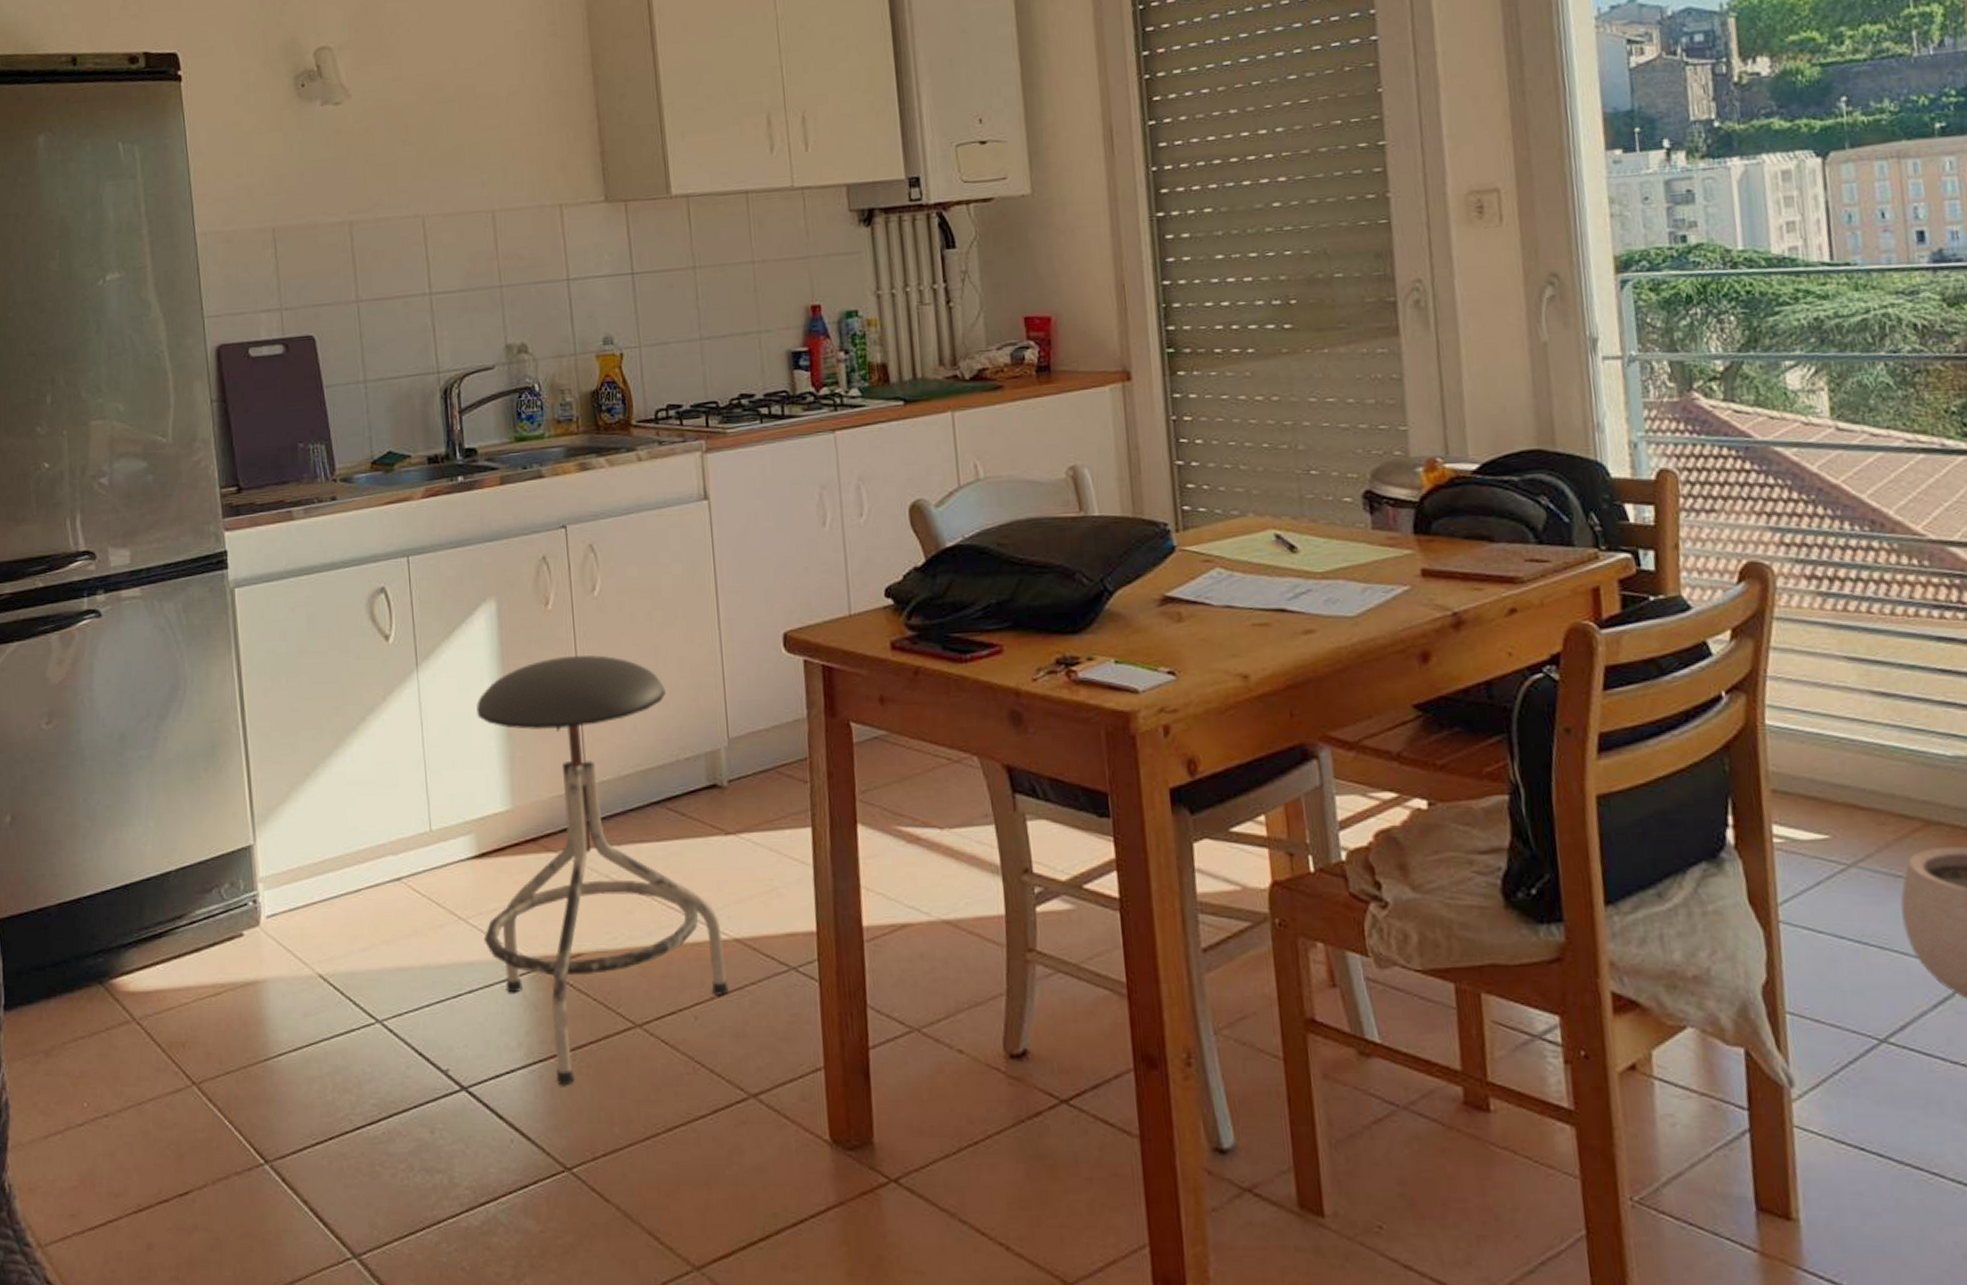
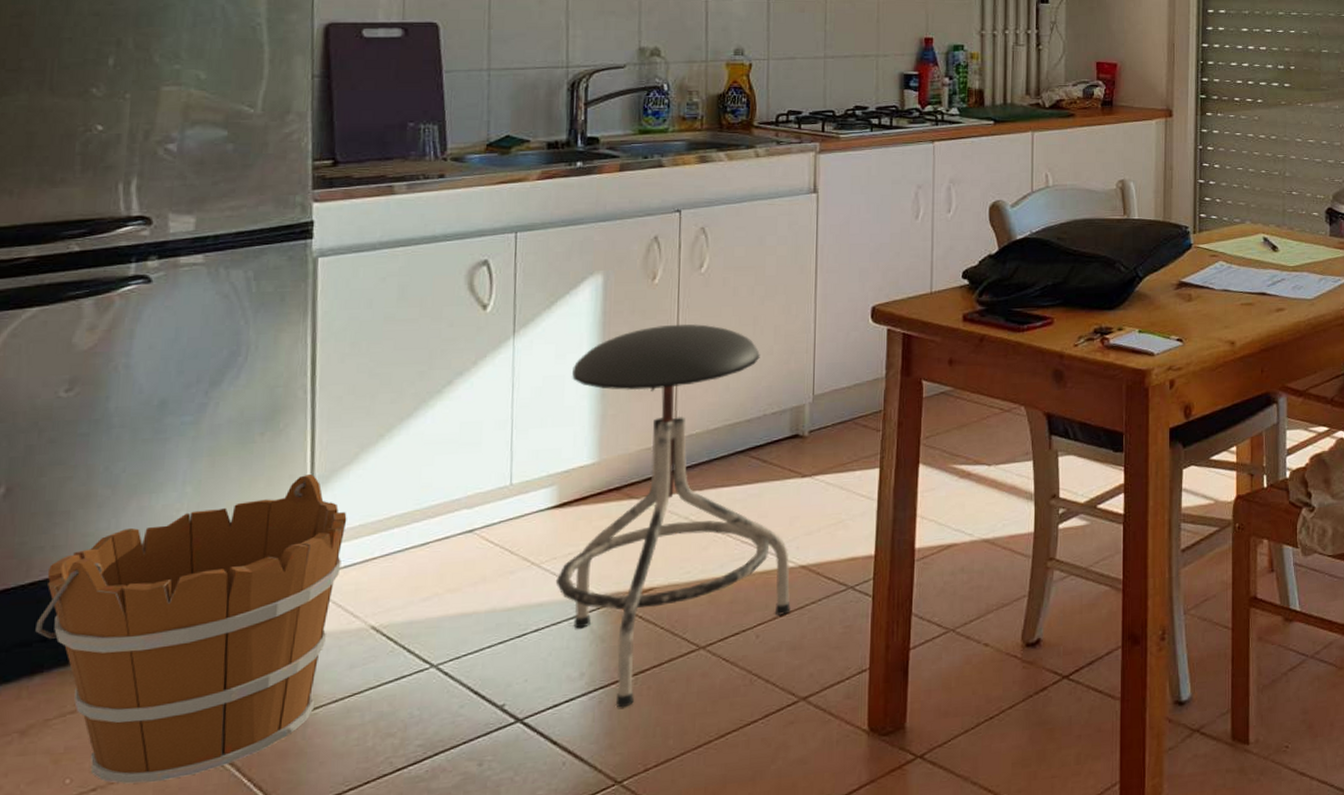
bucket: none [46,811,287,1115] -> present [35,473,347,784]

